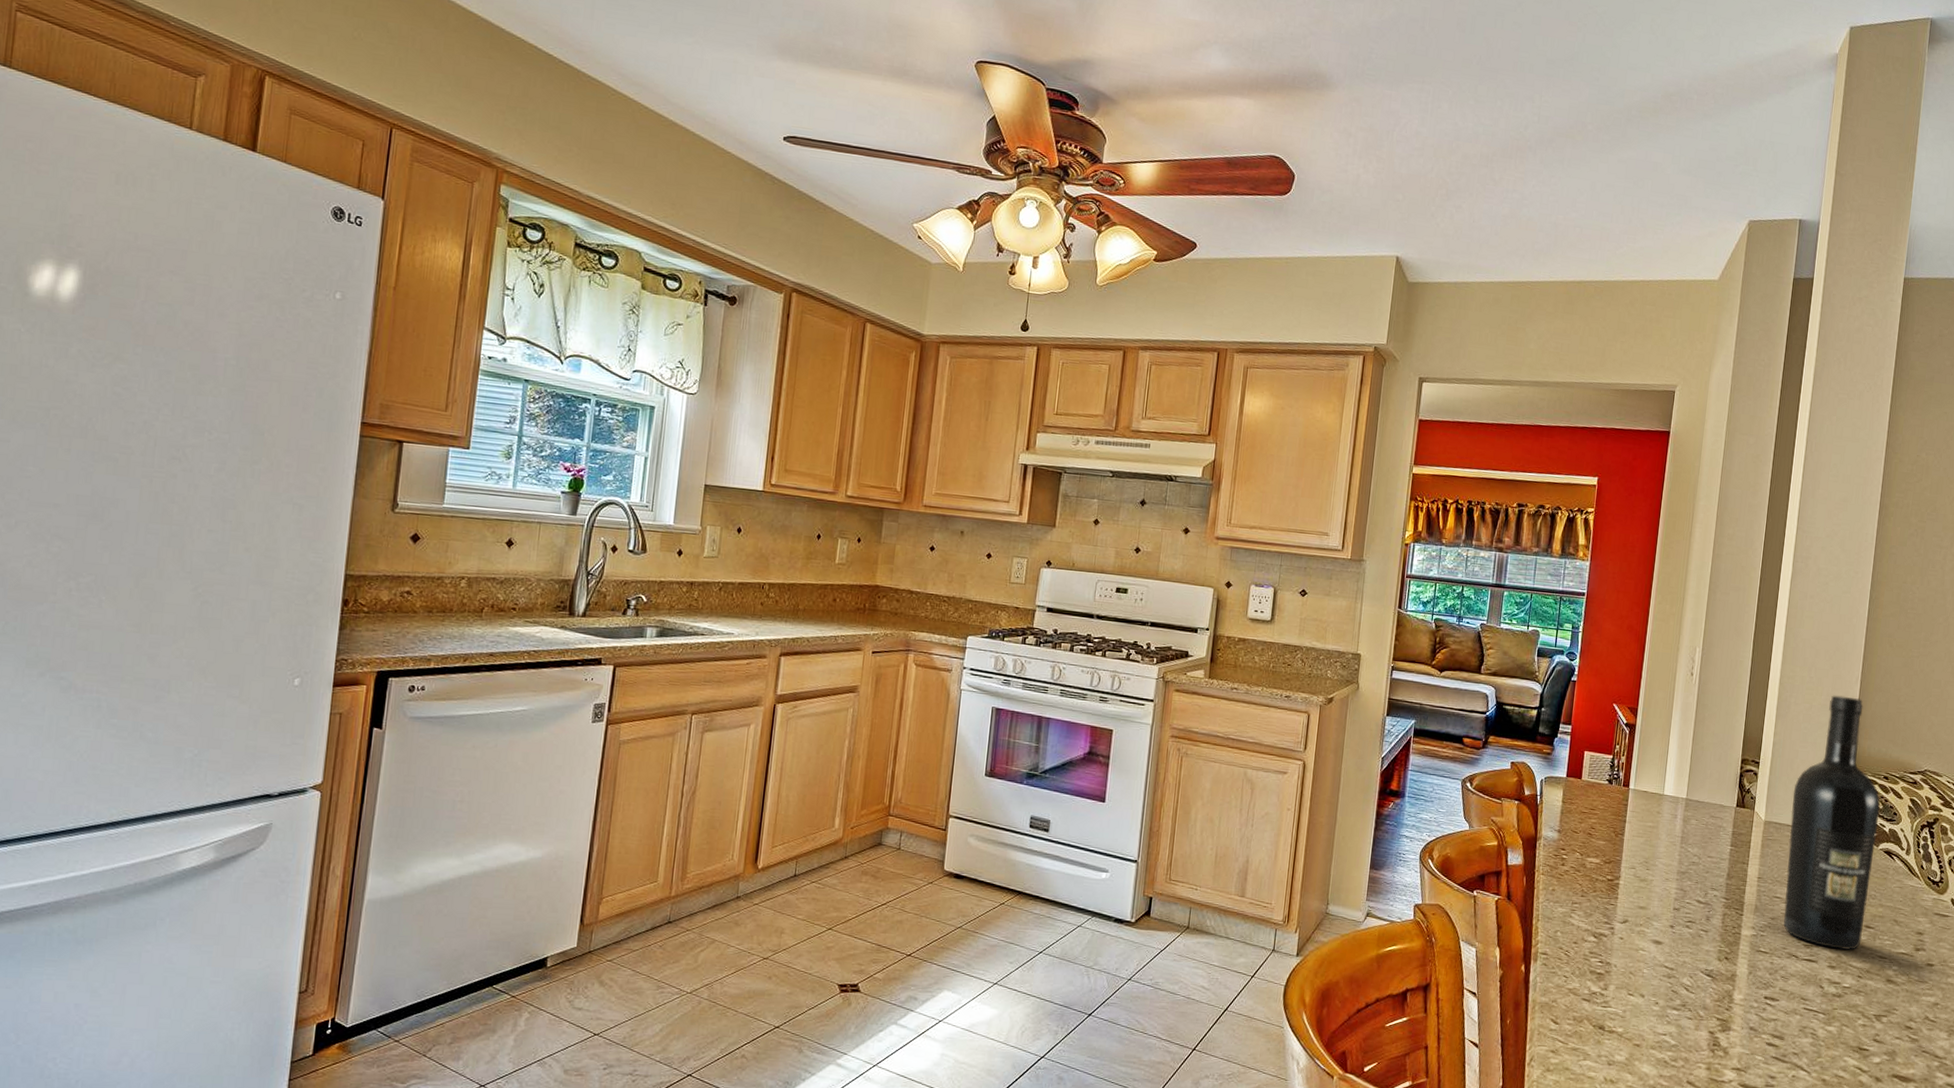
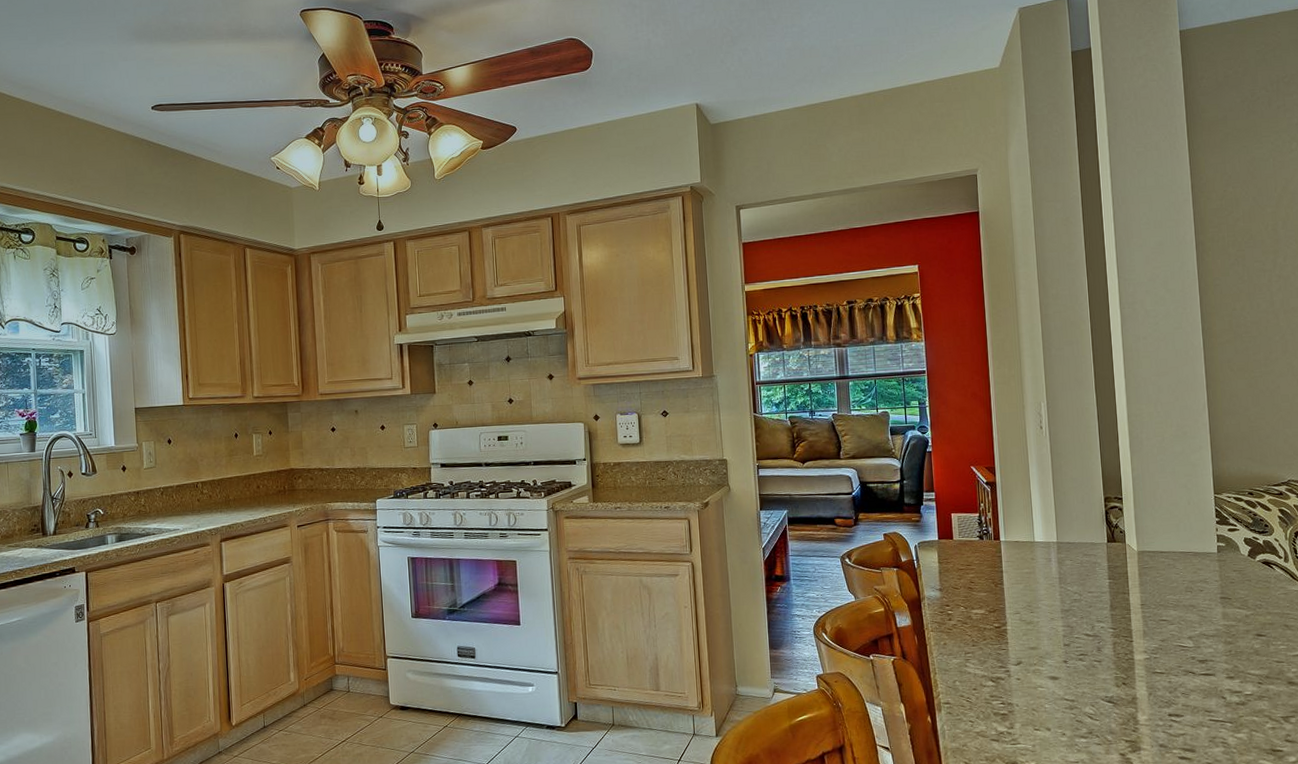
wine bottle: present [1783,695,1881,951] -> none [1160,424,1256,661]

